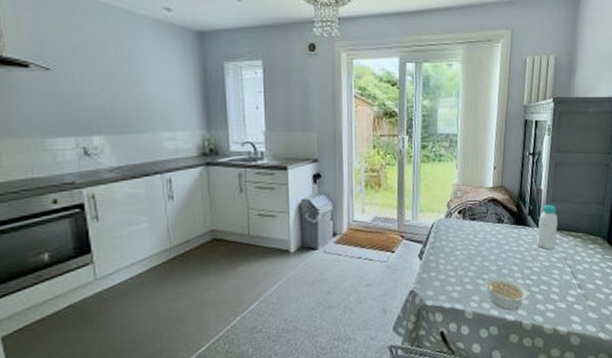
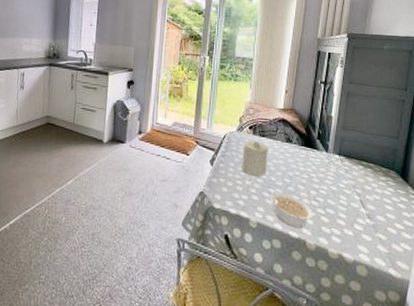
candle: none [452,226,480,265] -> present [241,141,268,177]
bottle: present [536,204,558,250] -> none [324,131,347,175]

